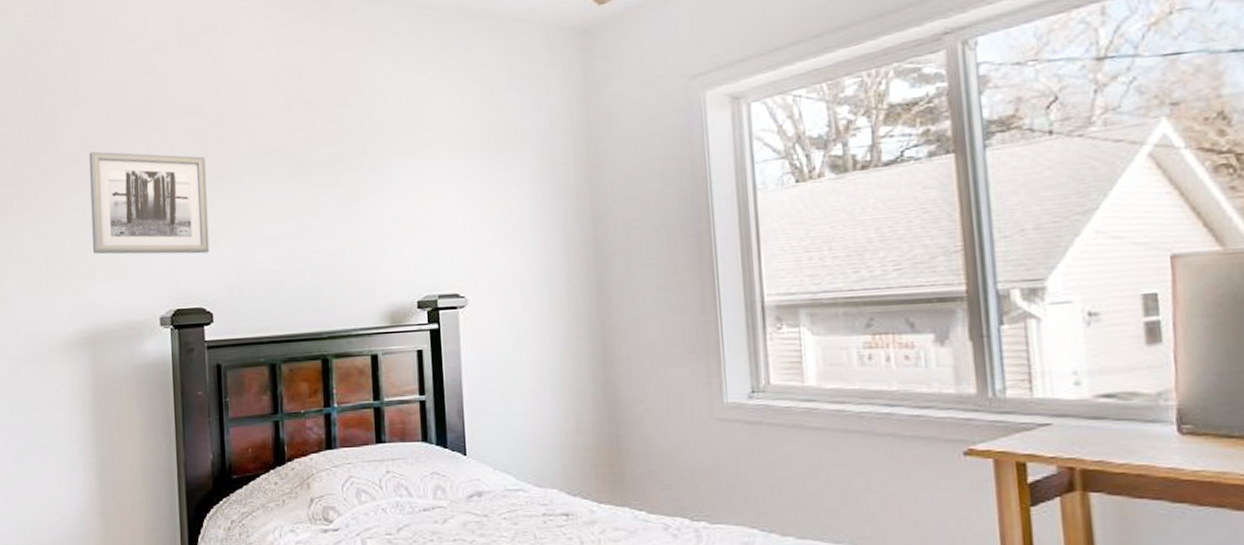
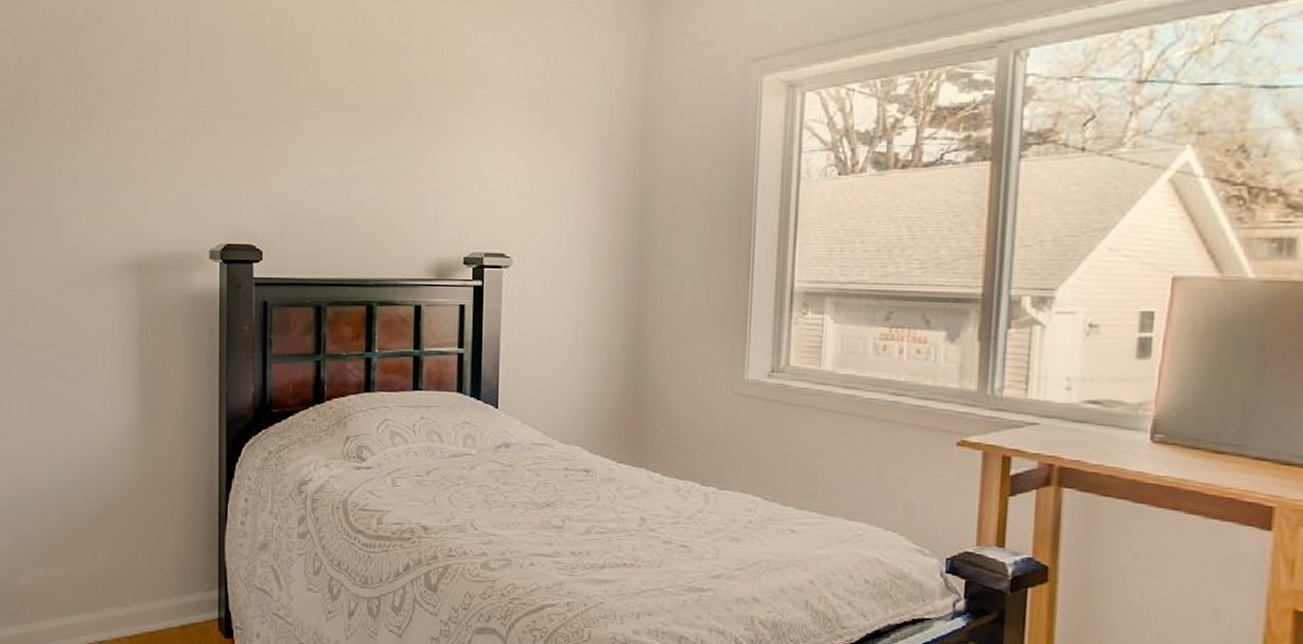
wall art: present [89,151,210,255] -> none [146,77,264,191]

